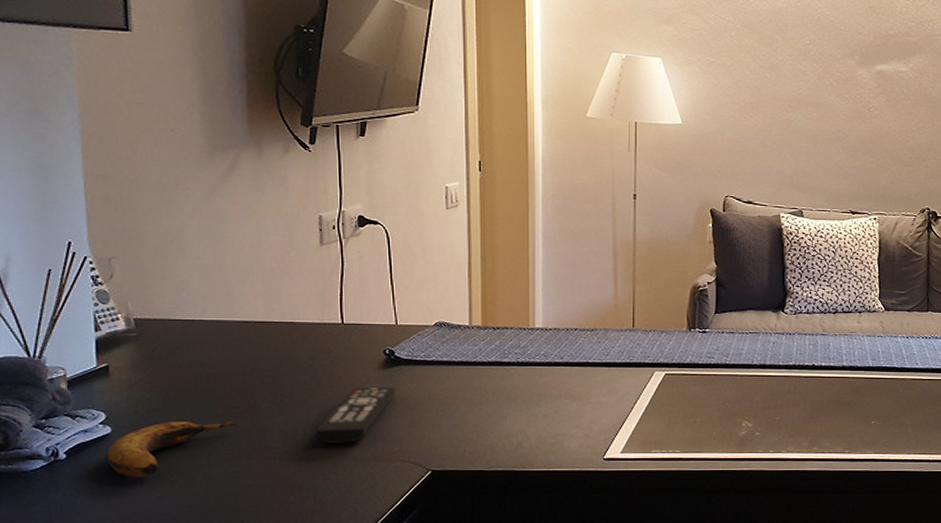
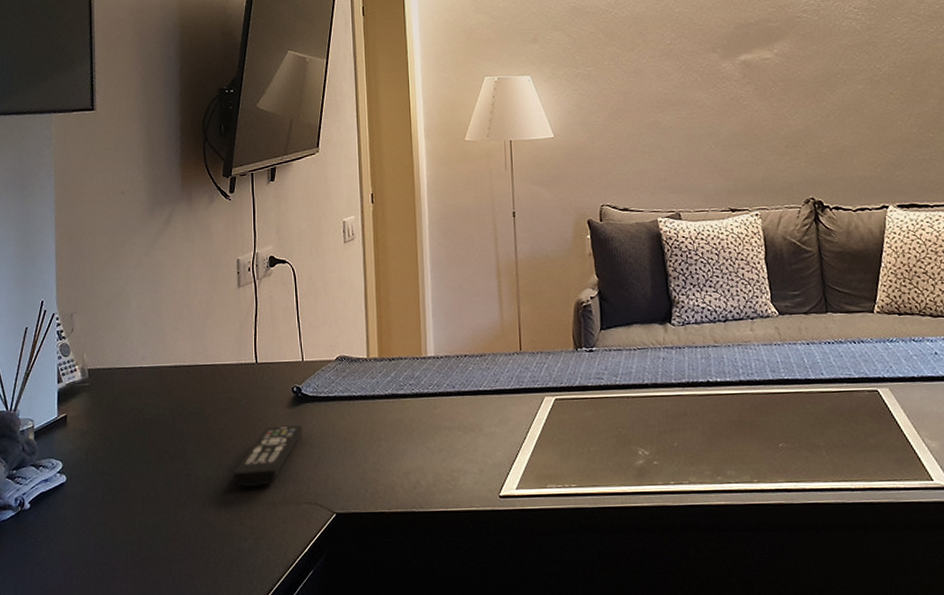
banana: present [106,421,237,478] -> none [61,466,167,527]

